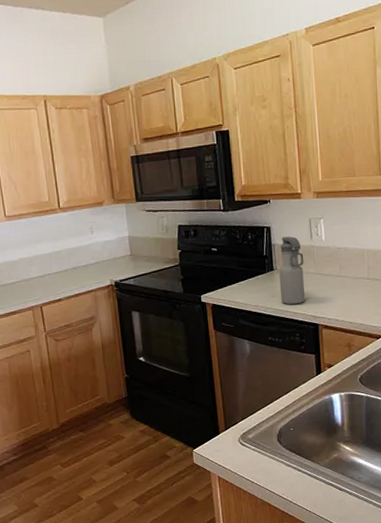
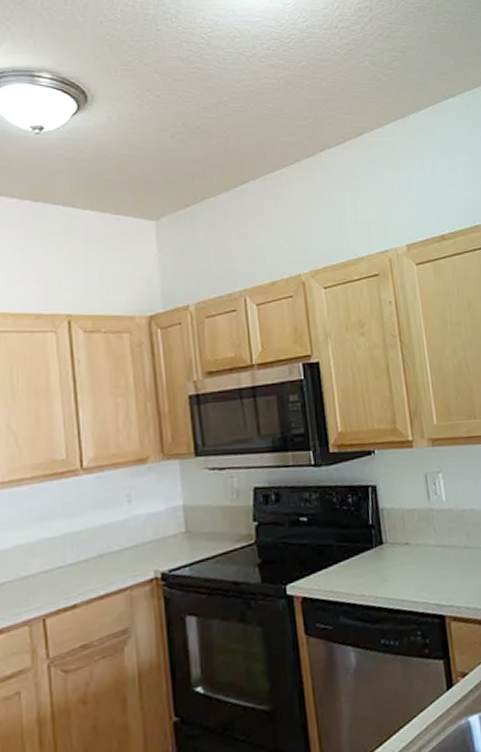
water bottle: present [279,236,306,305] -> none [390,497,427,591]

